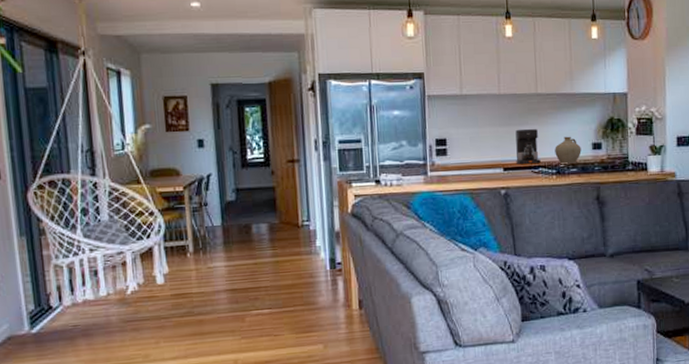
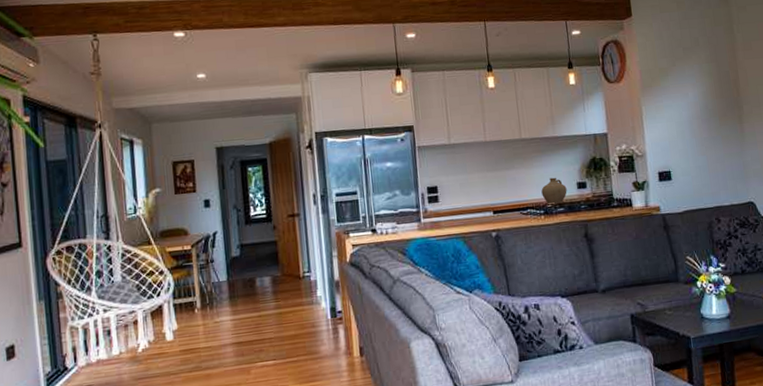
coffee maker: present [515,128,541,165] -> none [502,172,529,208]

